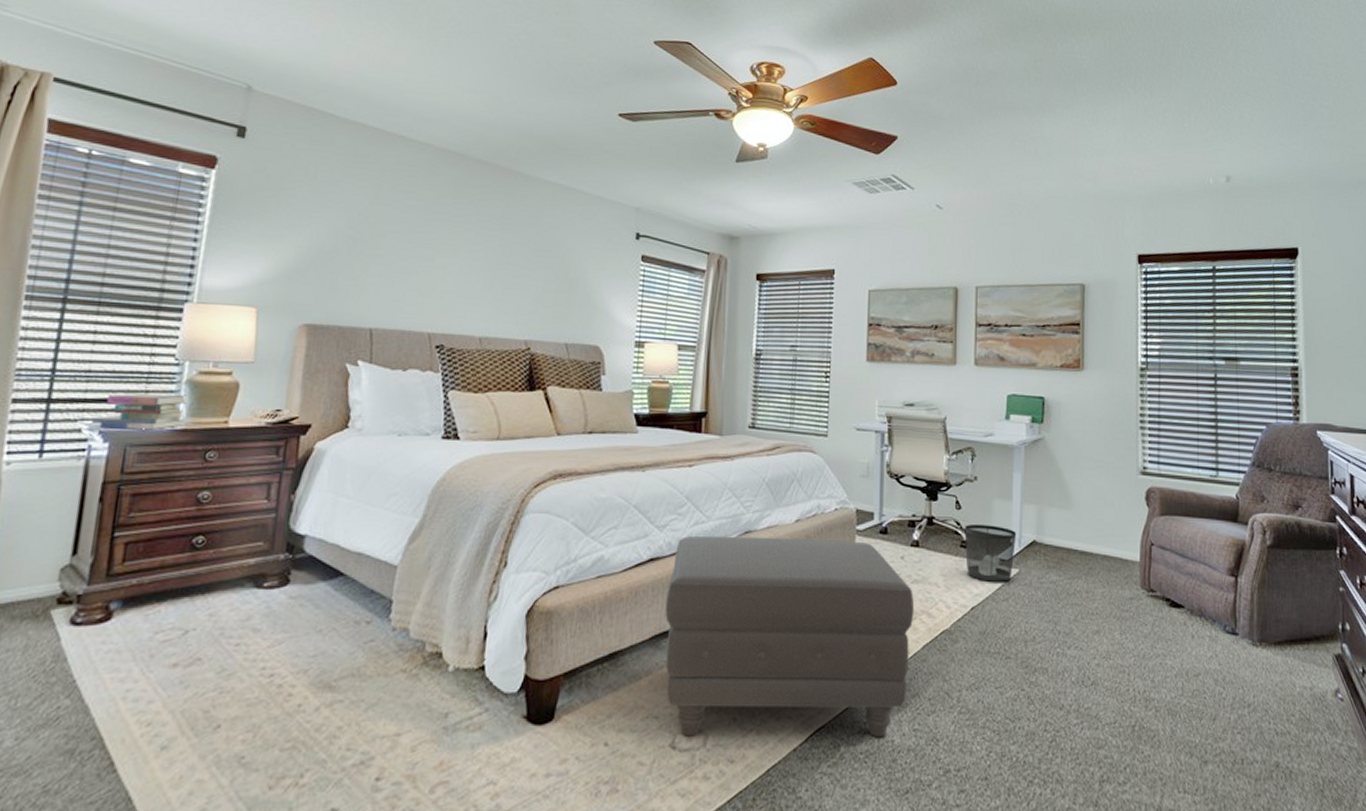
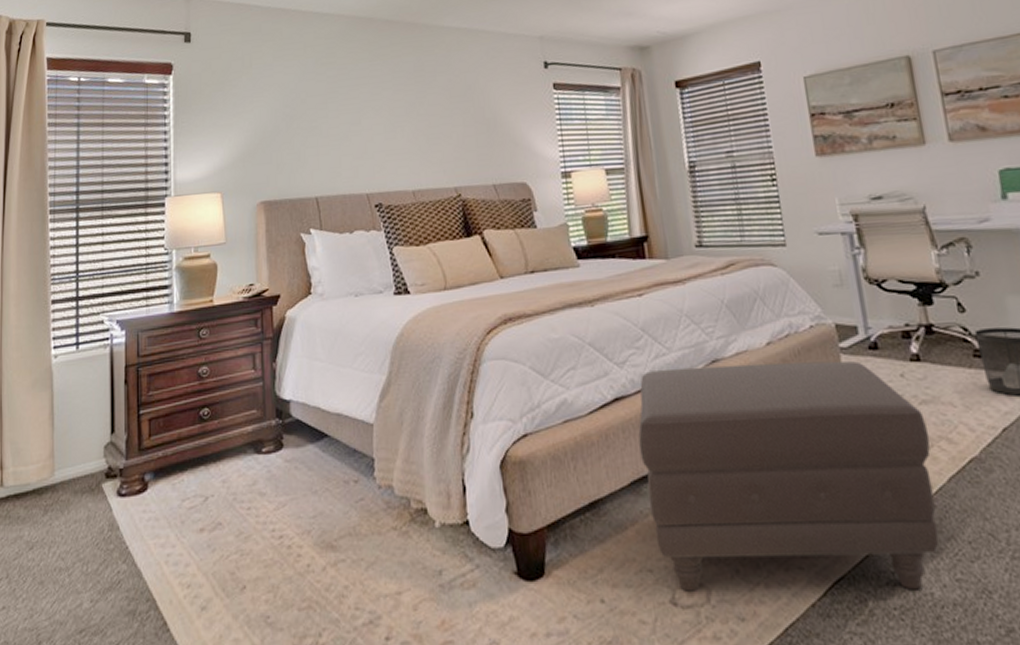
books: present [91,392,187,430] -> none [110,280,180,318]

